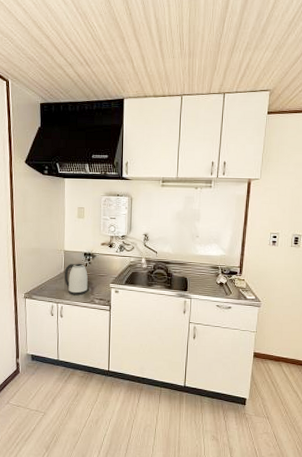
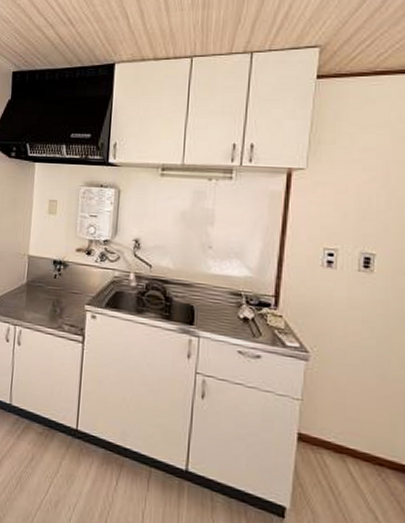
kettle: present [64,263,88,296] -> none [26,273,57,318]

